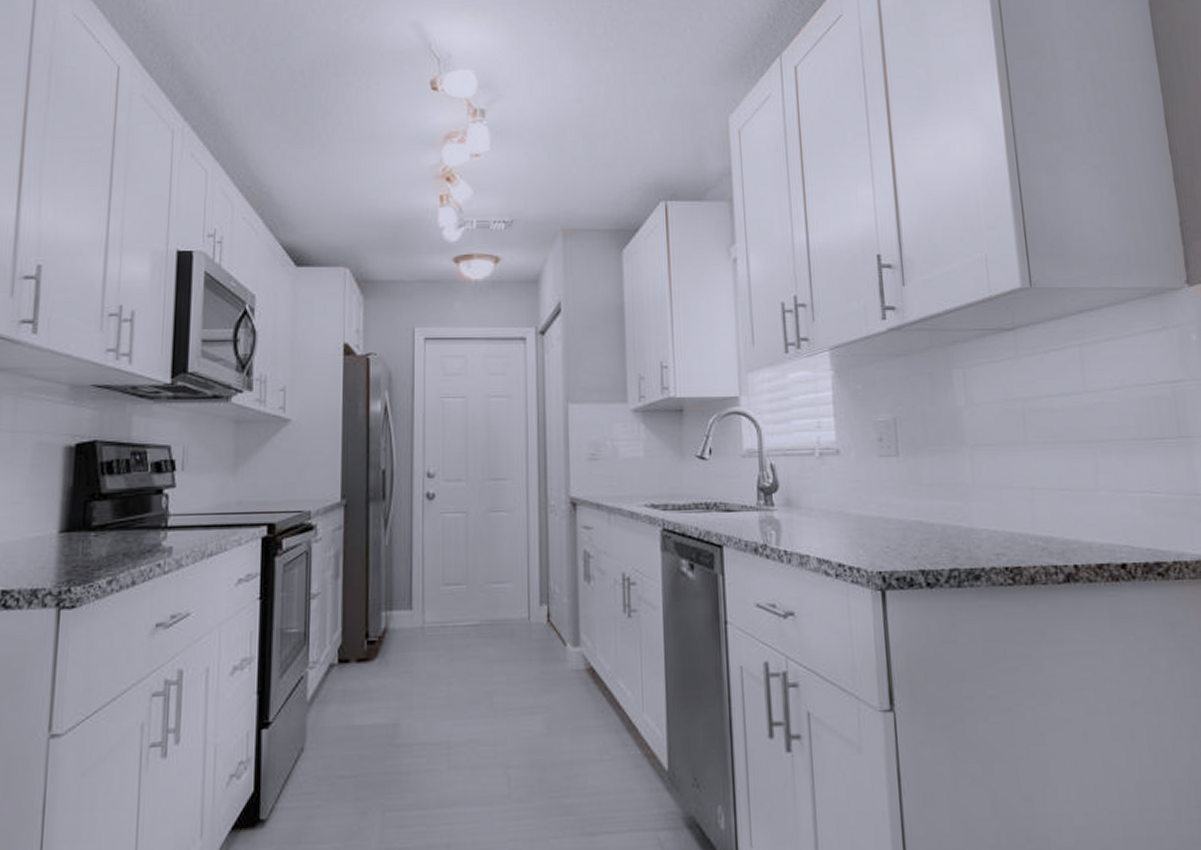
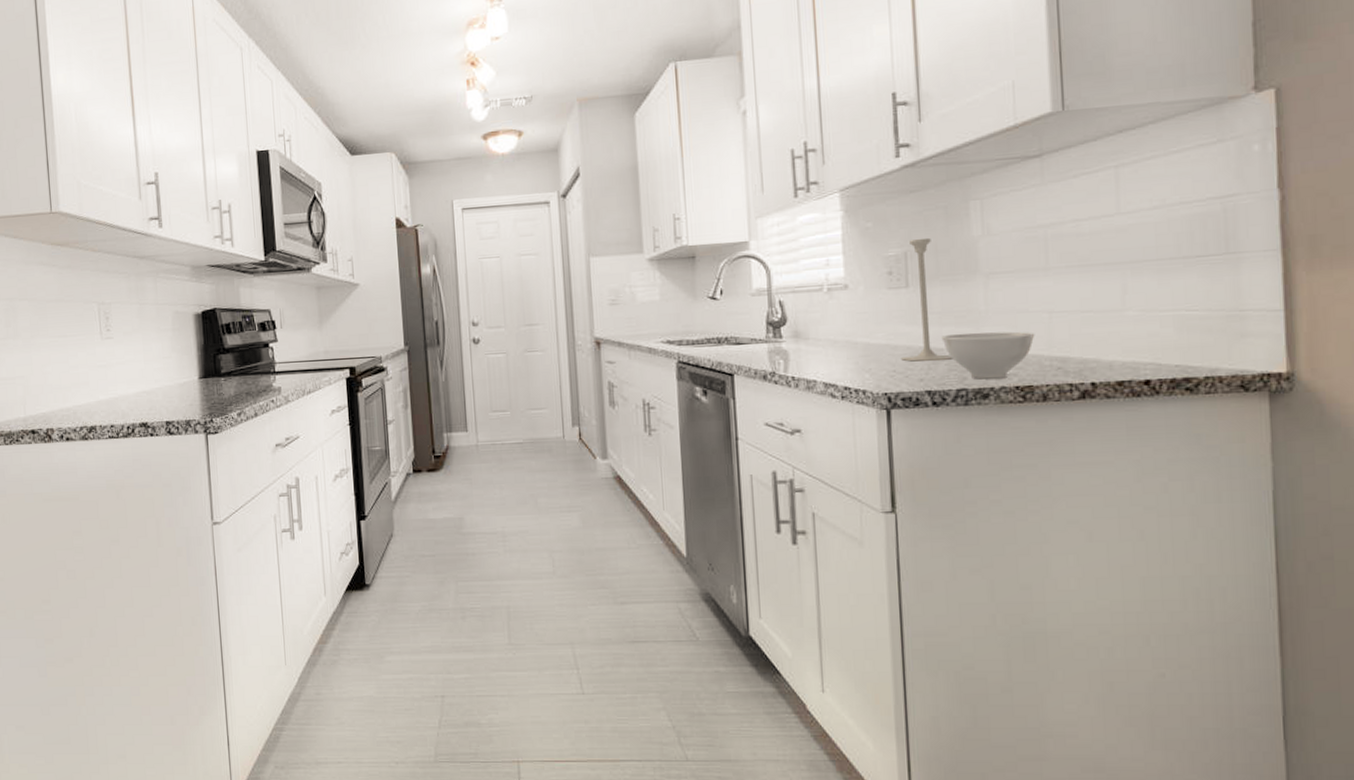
candlestick: none [894,404,945,538] -> present [901,237,953,362]
bowl: none [932,507,1020,559] -> present [941,331,1035,380]

